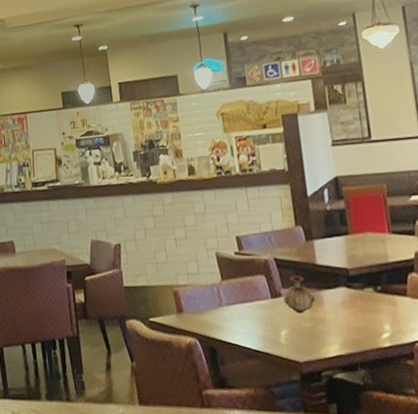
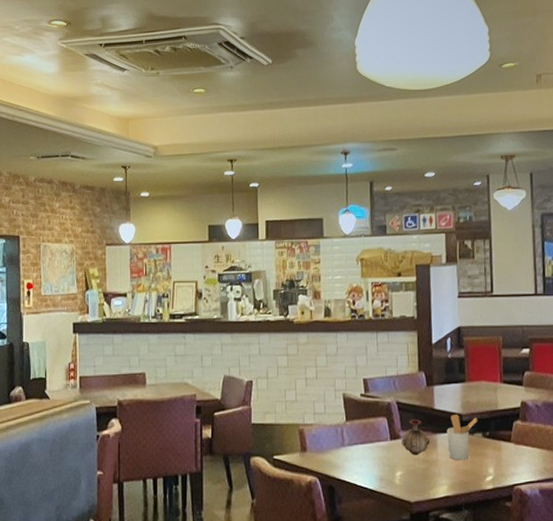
utensil holder: none [332,269,367,318] -> present [446,414,478,461]

